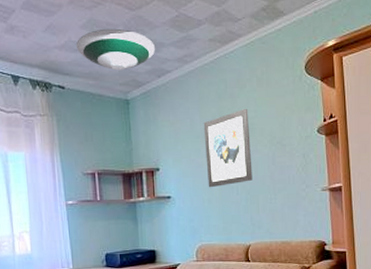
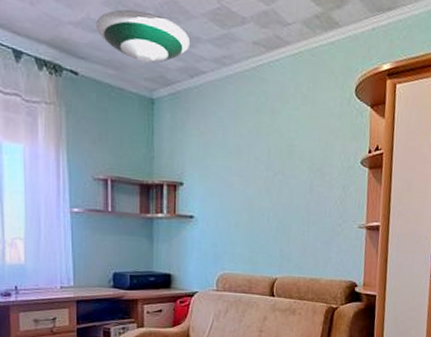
wall art: present [203,108,253,188] -> none [236,127,289,212]

